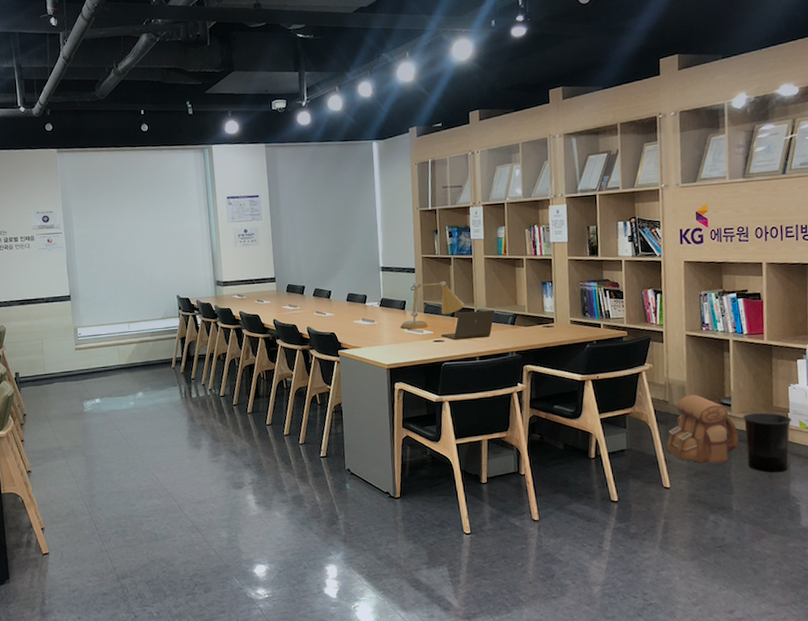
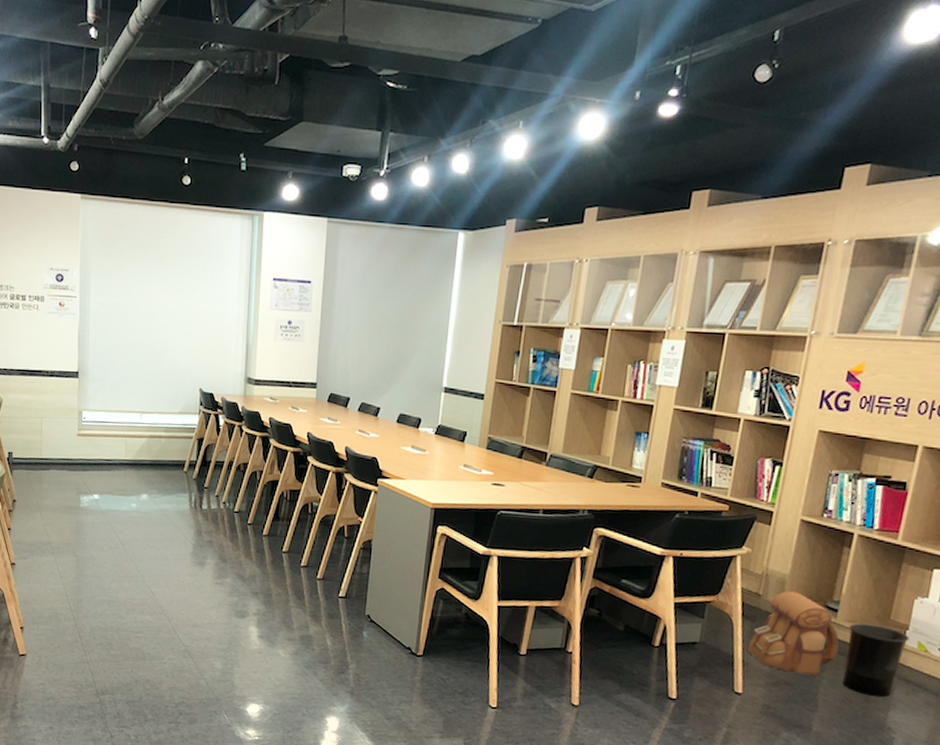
table lamp: present [401,281,465,329] -> none [456,411,537,468]
laptop: present [441,309,495,340] -> none [501,455,572,489]

